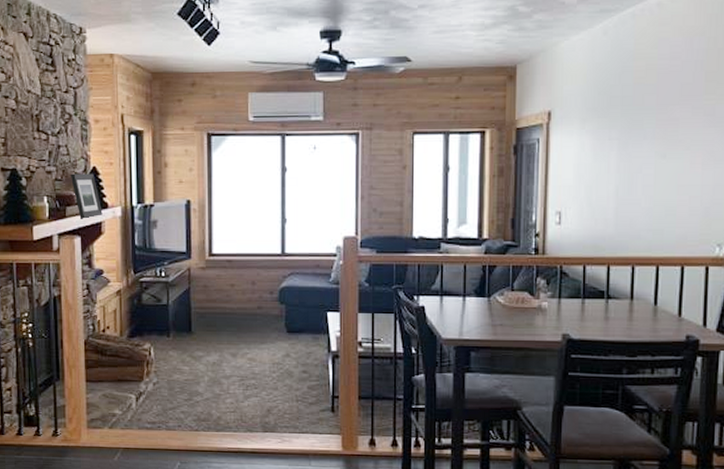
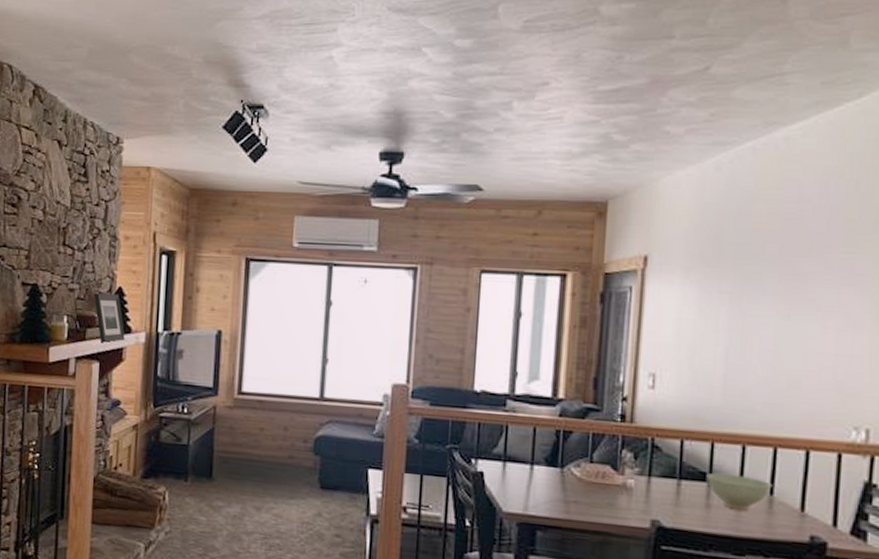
bowl: none [604,291,656,319] -> present [706,472,773,510]

